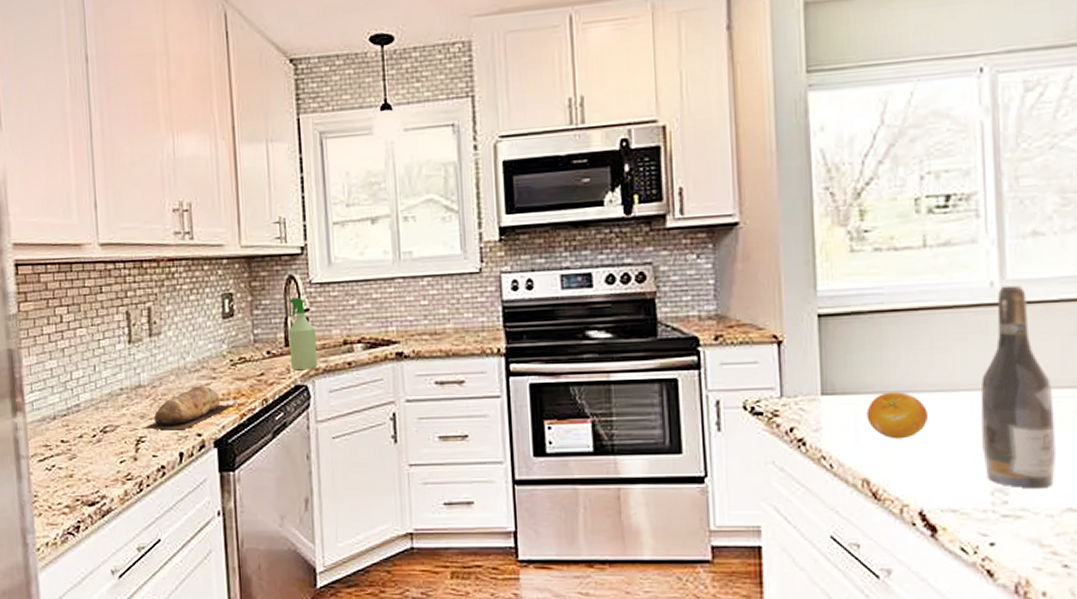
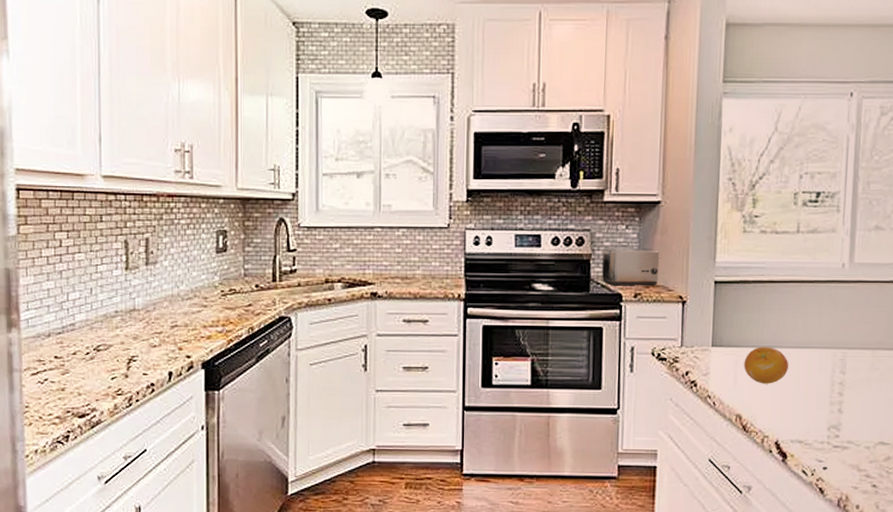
bread loaf: present [143,386,231,430] -> none [135,313,220,351]
spray bottle: present [288,297,318,371] -> none [276,238,302,304]
toaster: none [670,279,745,328] -> present [602,247,661,287]
wine bottle: present [980,285,1057,488] -> none [824,268,878,426]

